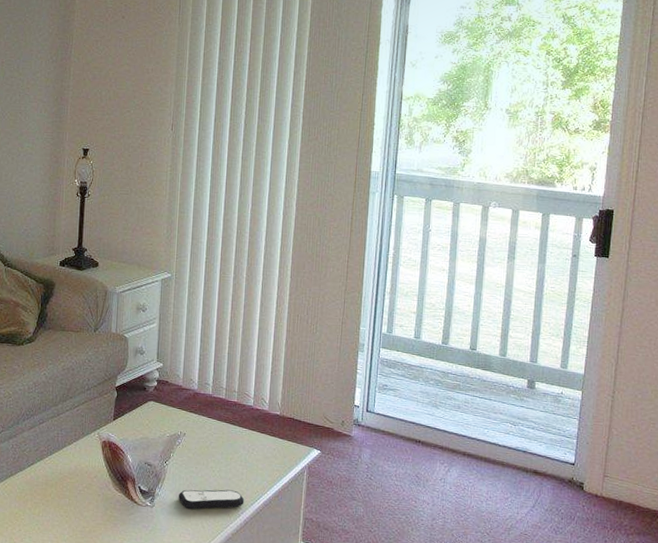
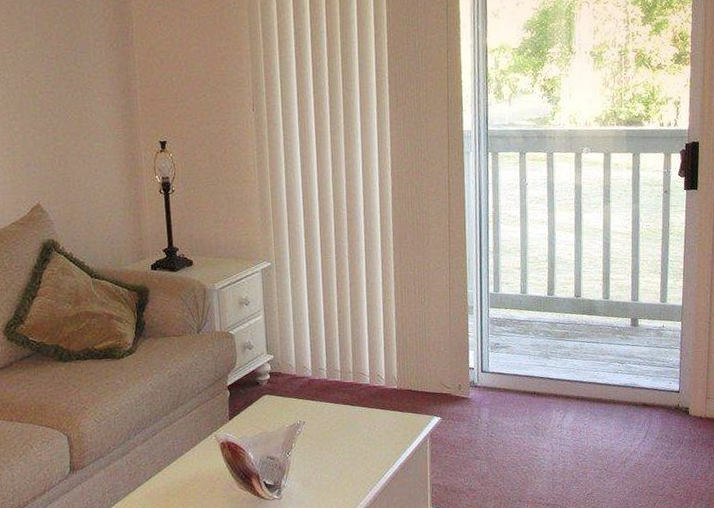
remote control: present [179,489,245,510] -> none [305,469,372,496]

